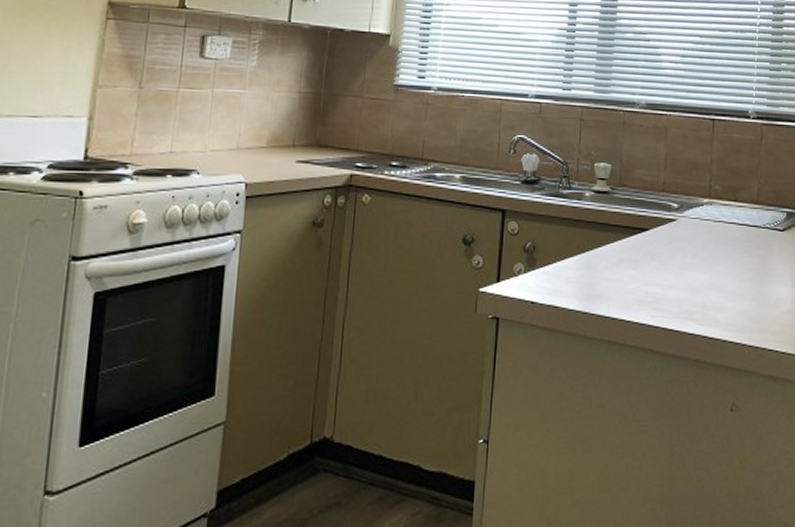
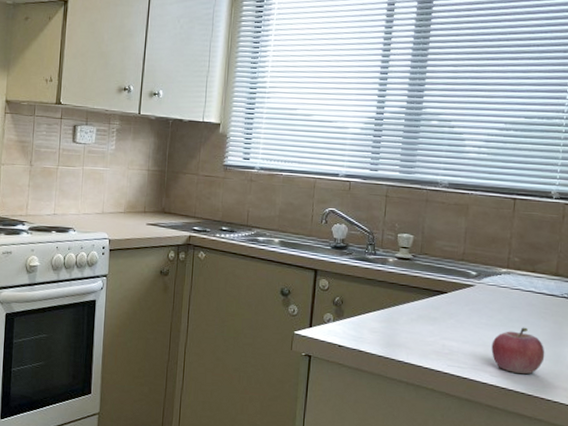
fruit: none [696,264,751,320] -> present [491,327,545,375]

